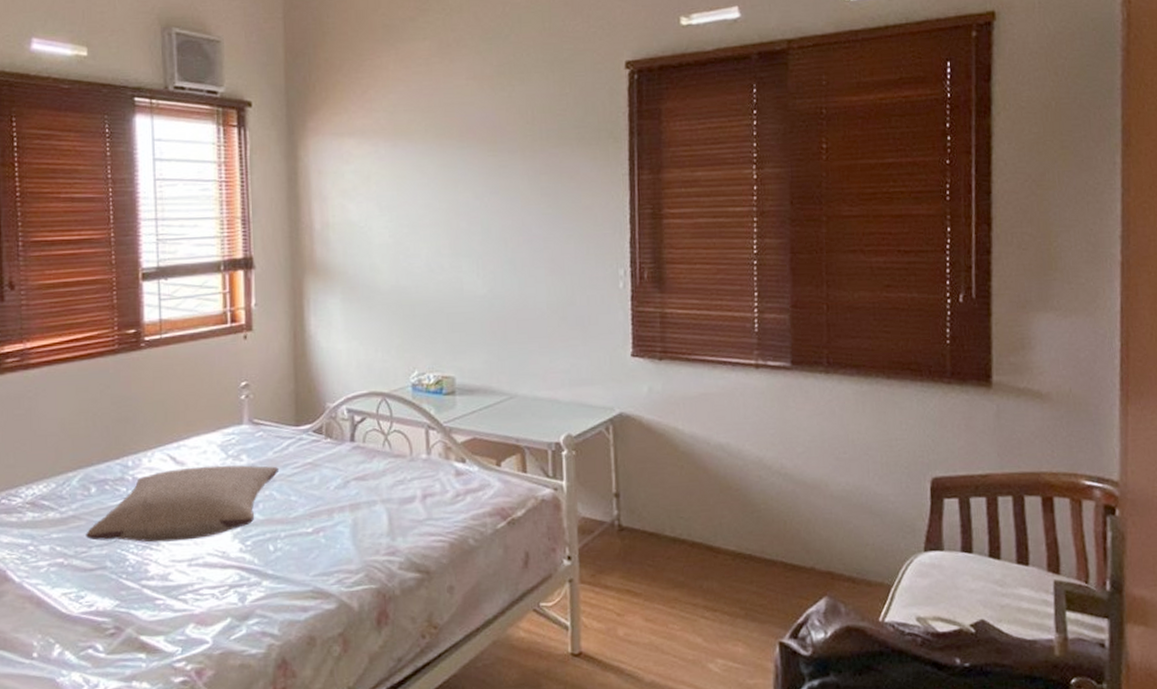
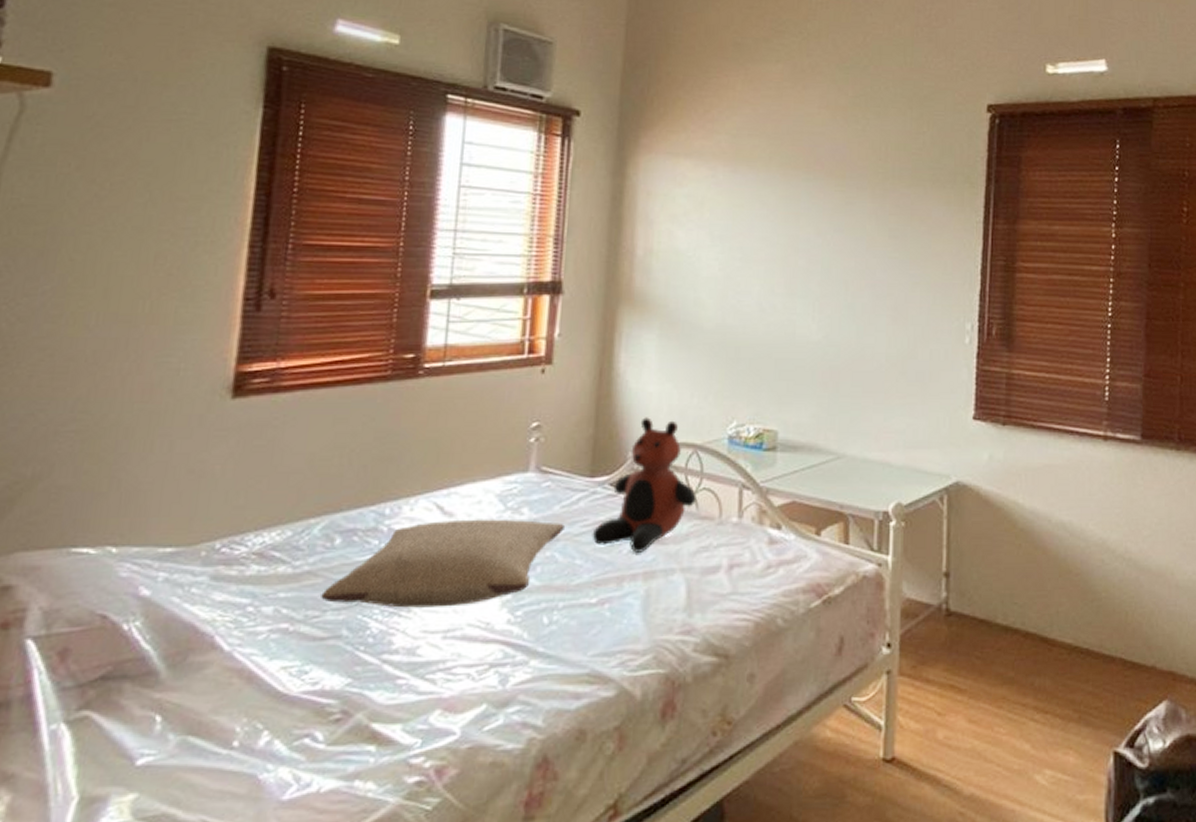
teddy bear: none [302,372,390,488] -> present [592,417,698,553]

